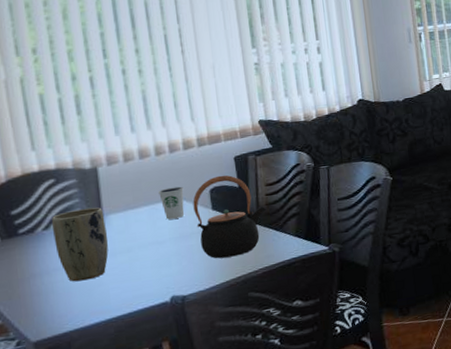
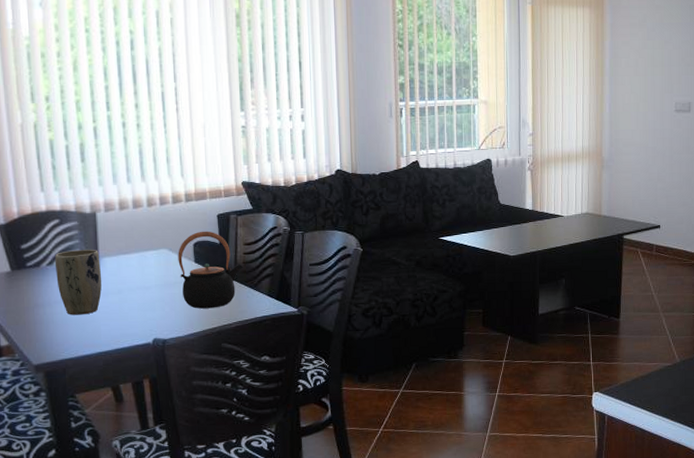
dixie cup: present [159,186,185,220] -> none [148,237,170,267]

